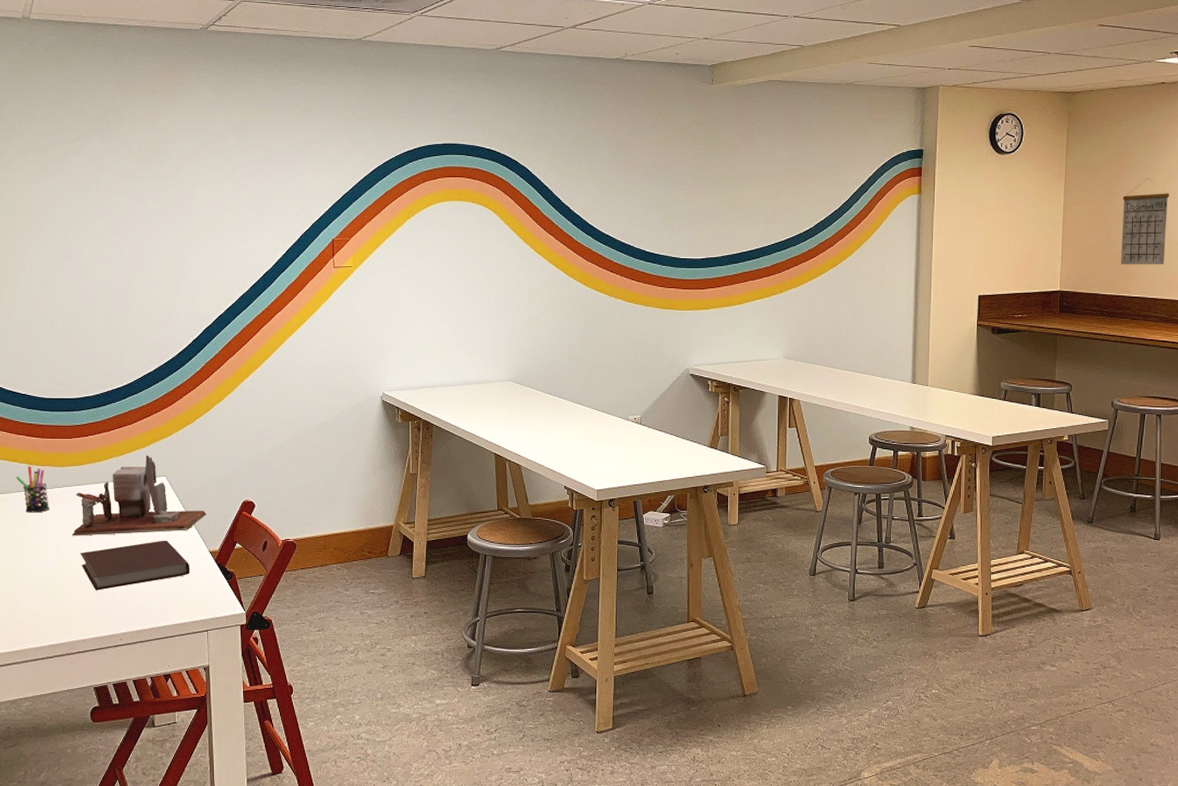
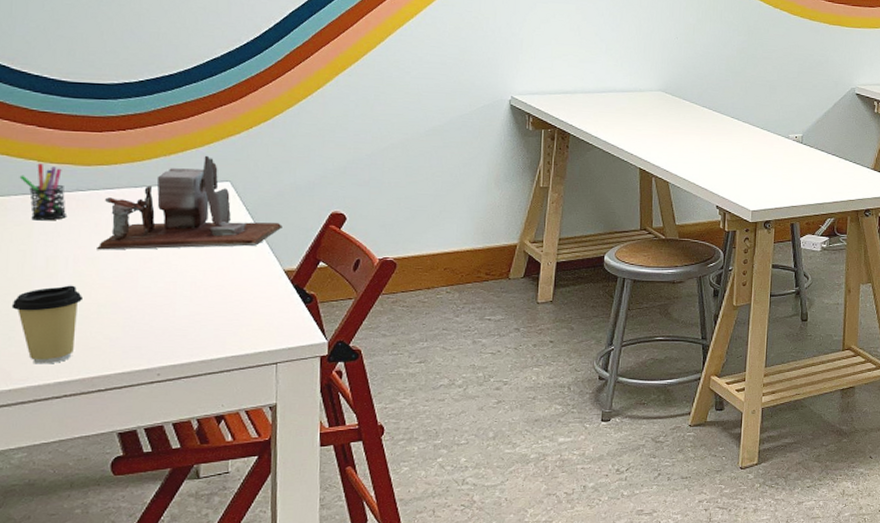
coffee cup: none [15,565,64,630] -> present [11,285,82,364]
notebook: present [80,540,190,591] -> none [107,256,258,316]

